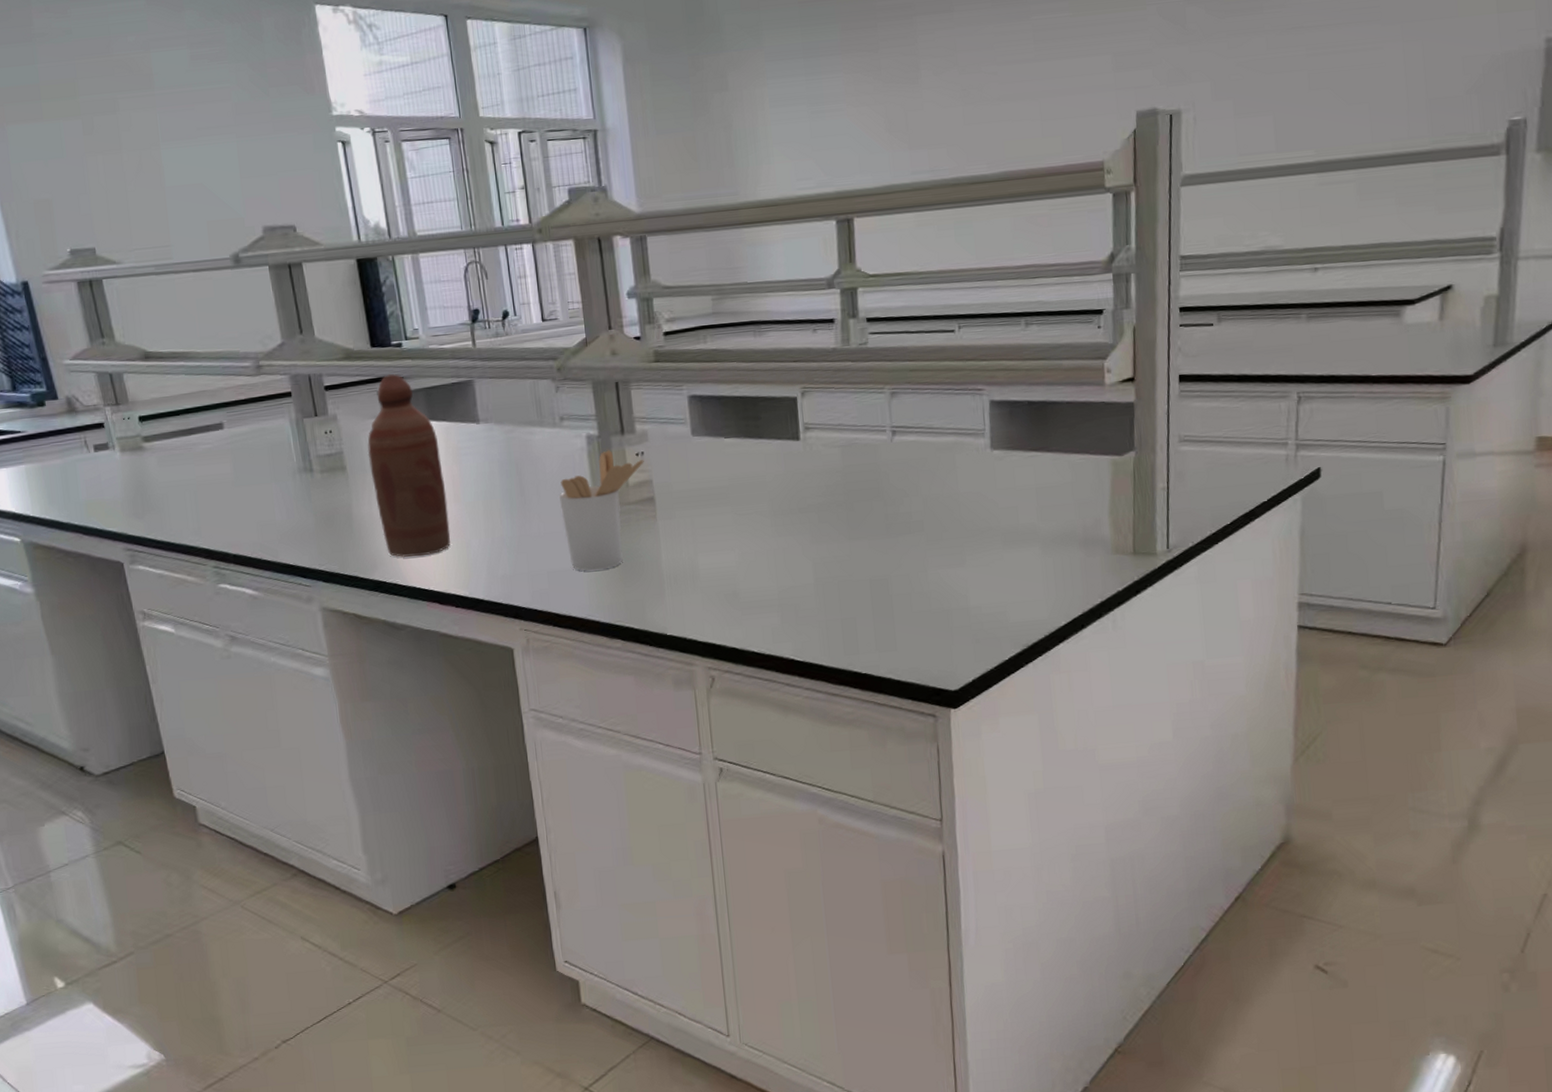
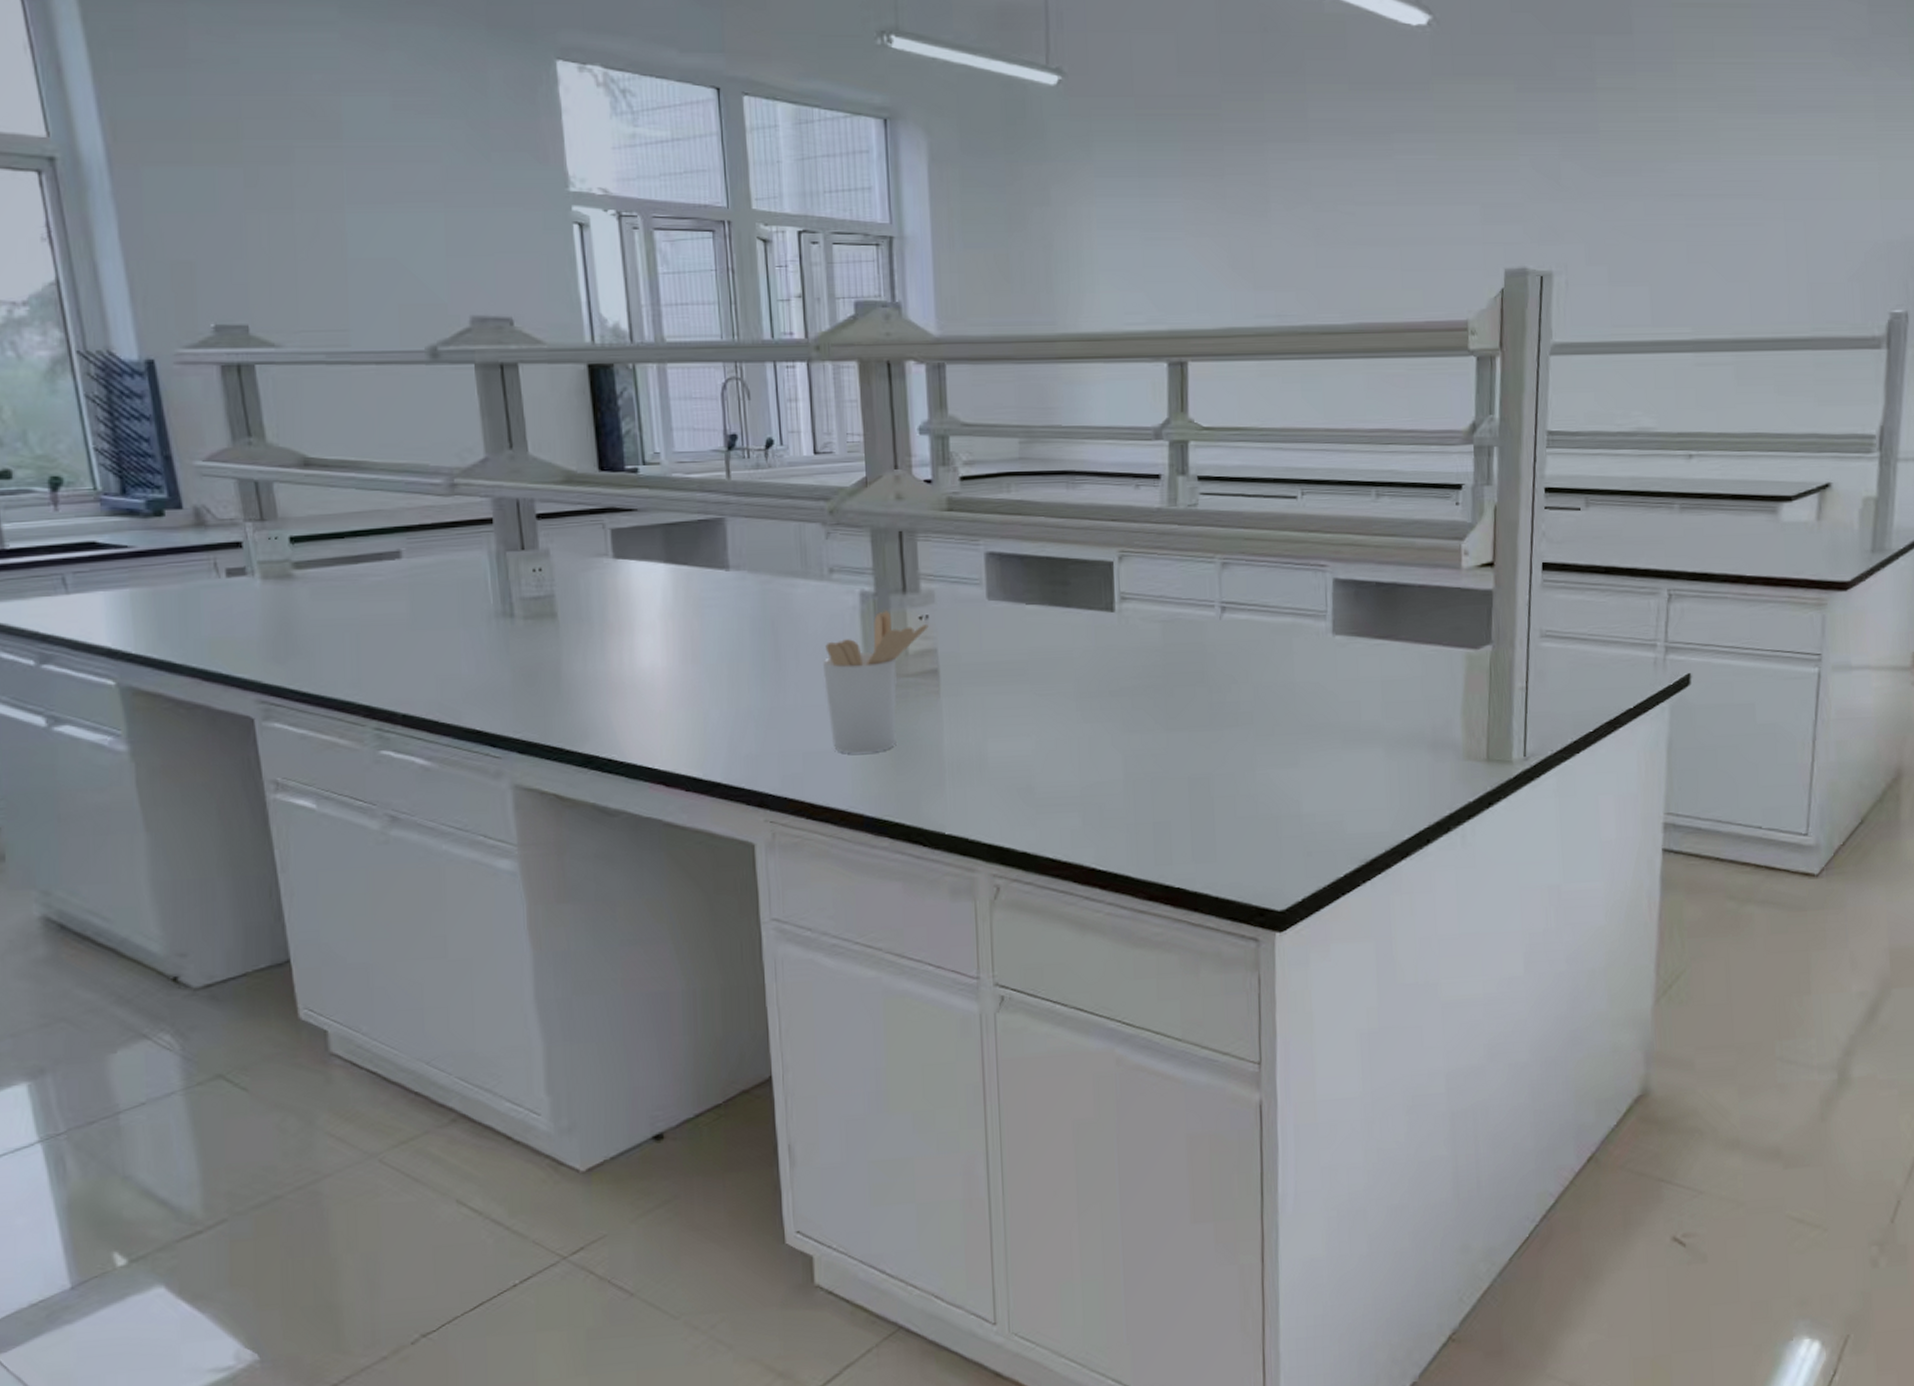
bottle: present [367,373,451,558] -> none [586,503,685,728]

